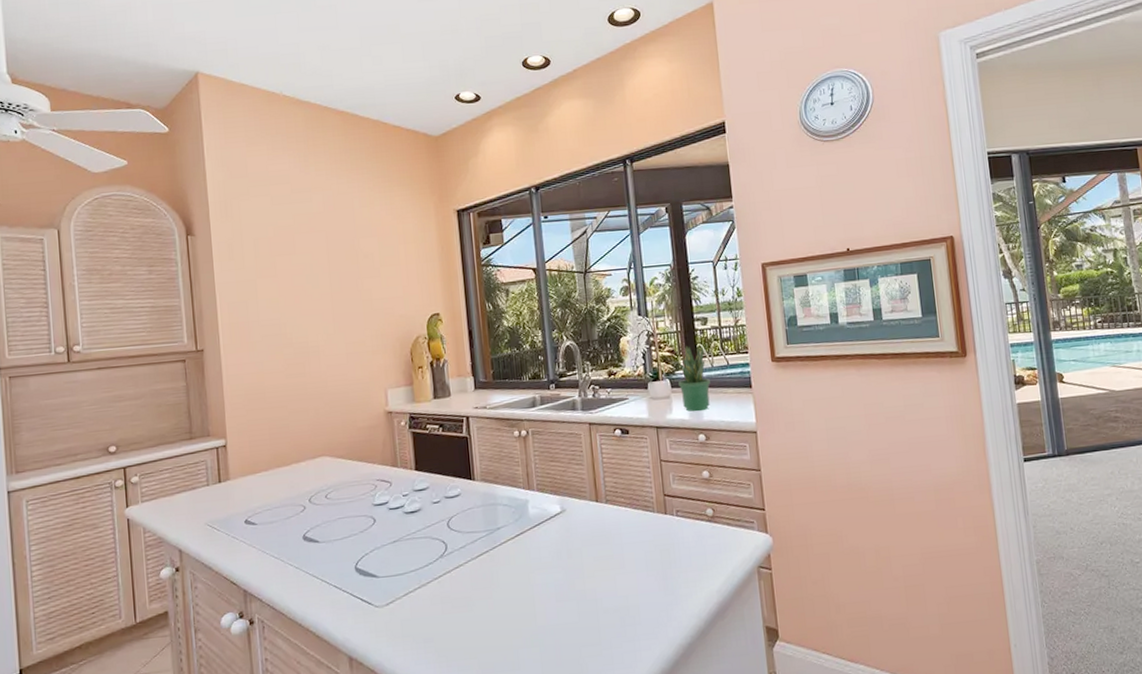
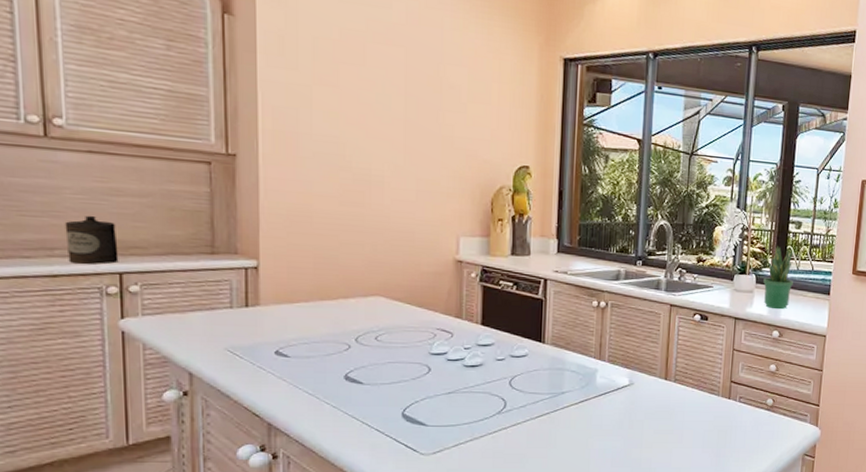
canister: none [84,421,123,464] -> present [65,215,119,265]

